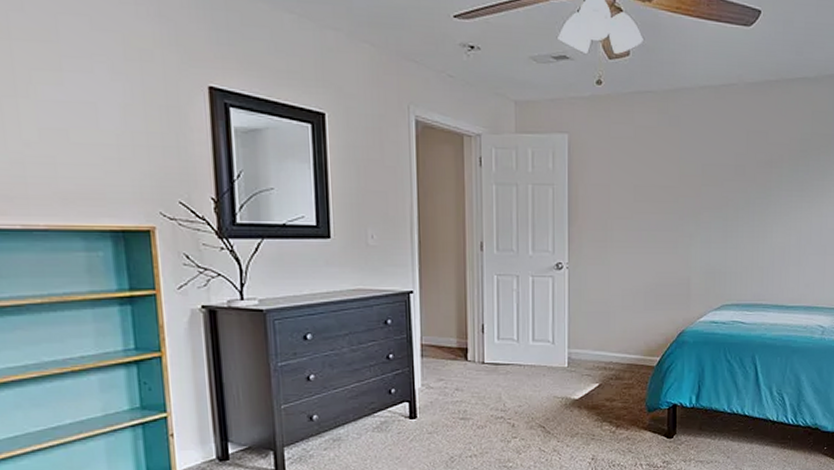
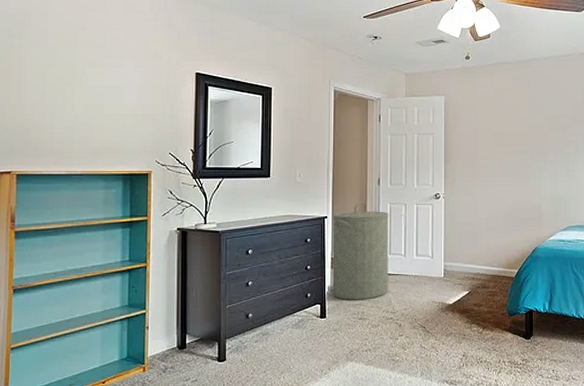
laundry hamper: none [421,271,497,397] -> present [332,201,389,300]

